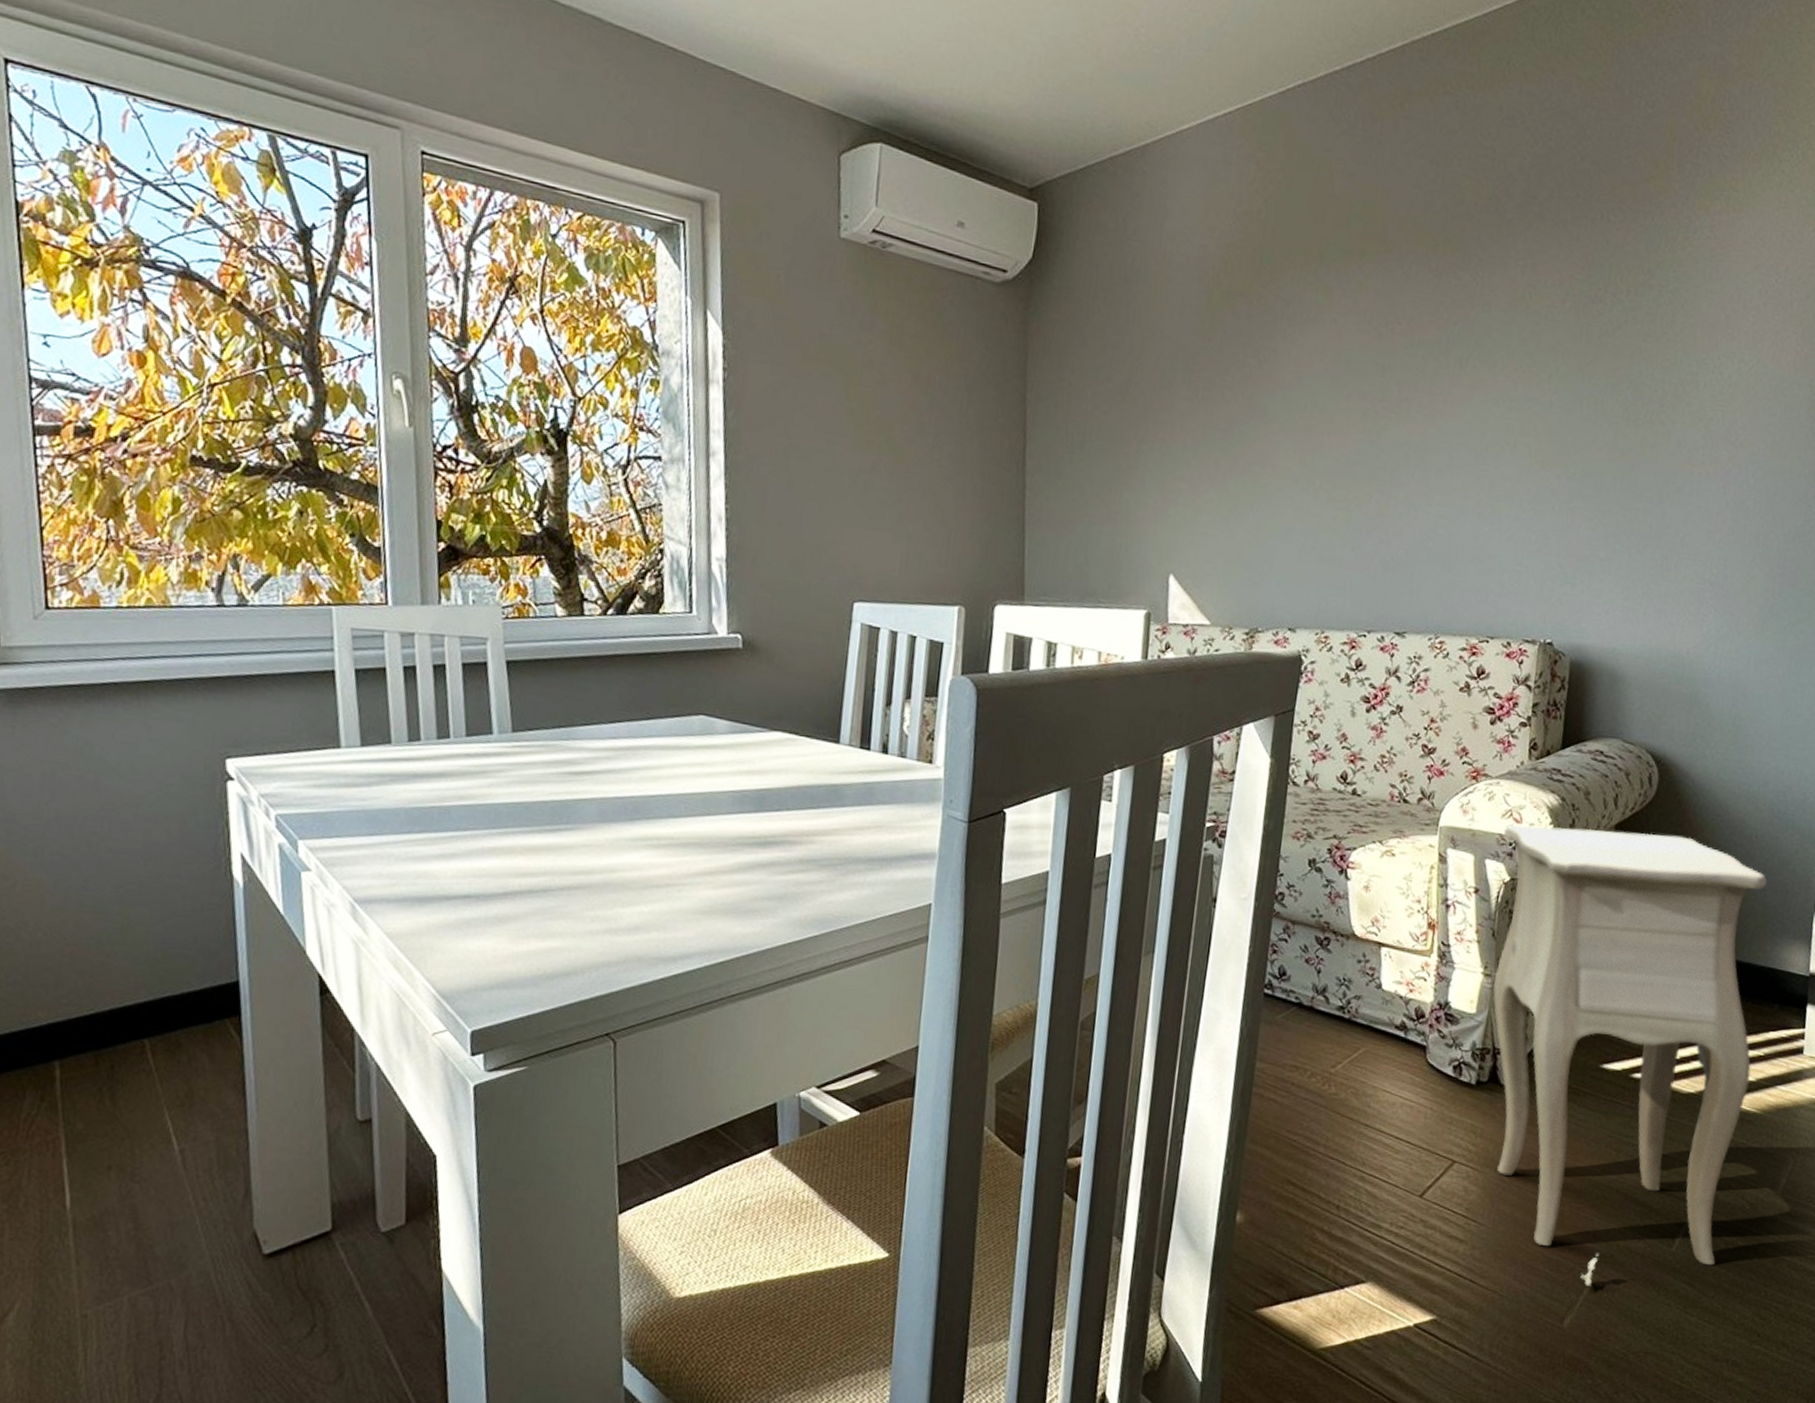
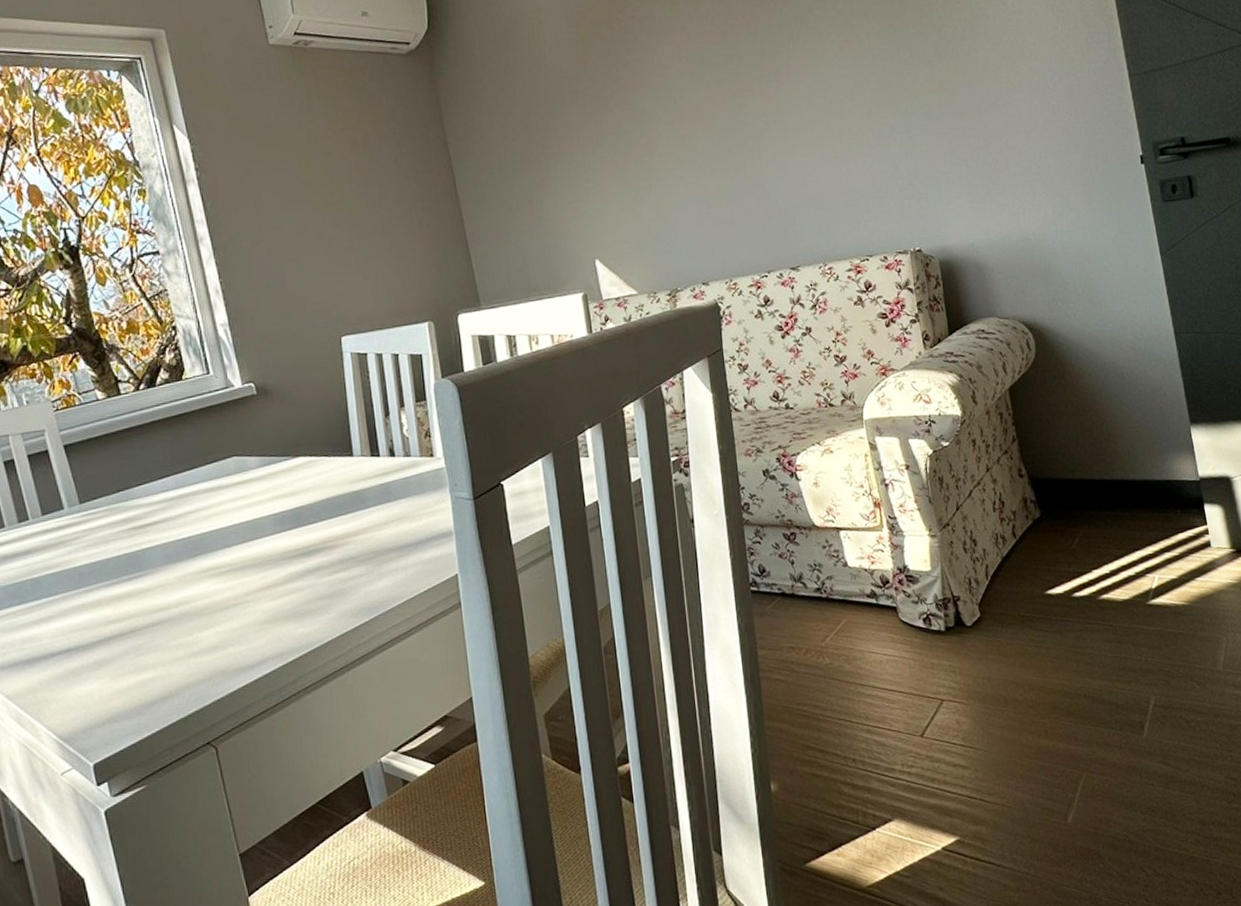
side table: present [1493,824,1768,1286] -> none [917,386,1182,784]

